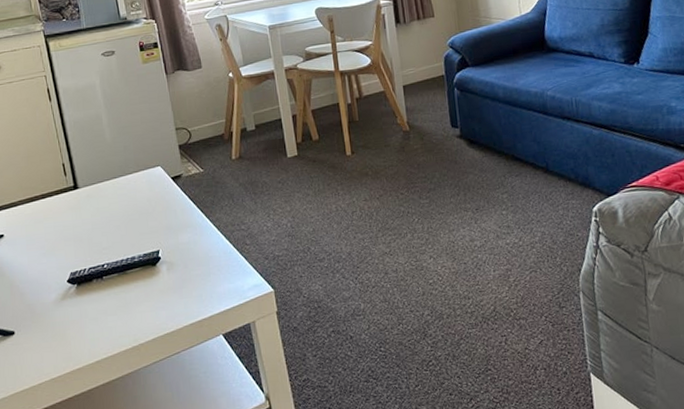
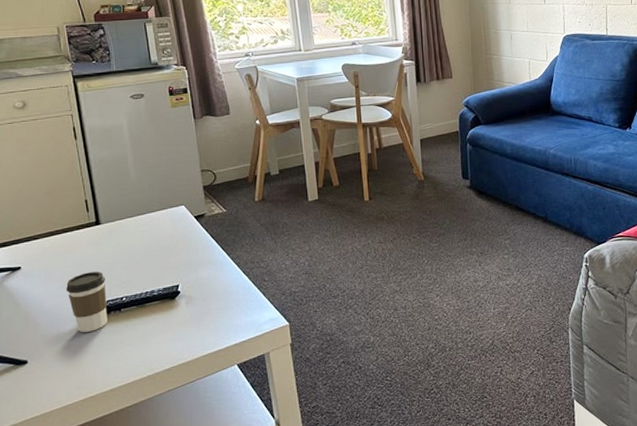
coffee cup: none [48,238,90,302] -> present [66,271,107,332]

